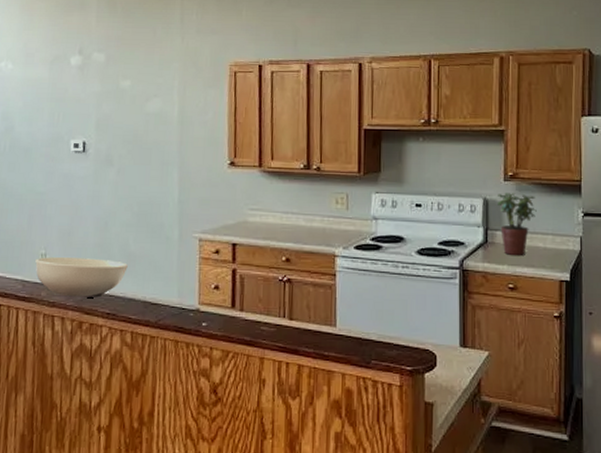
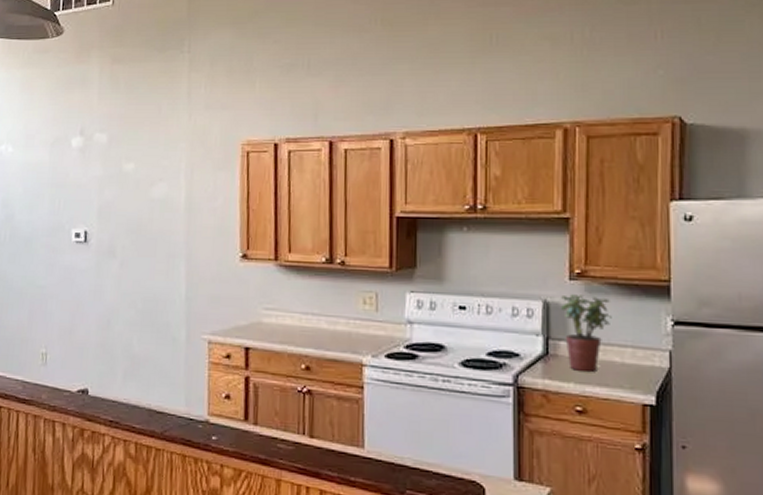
bowl: present [35,257,128,299] -> none [36,356,132,404]

